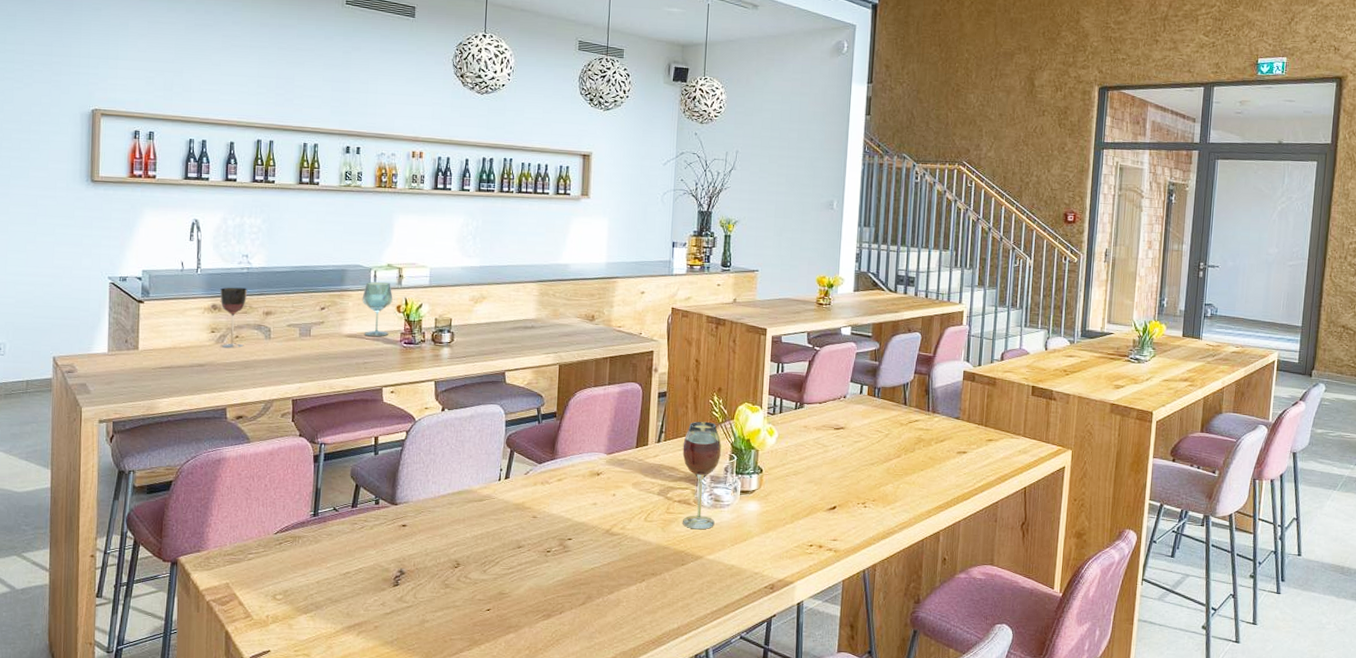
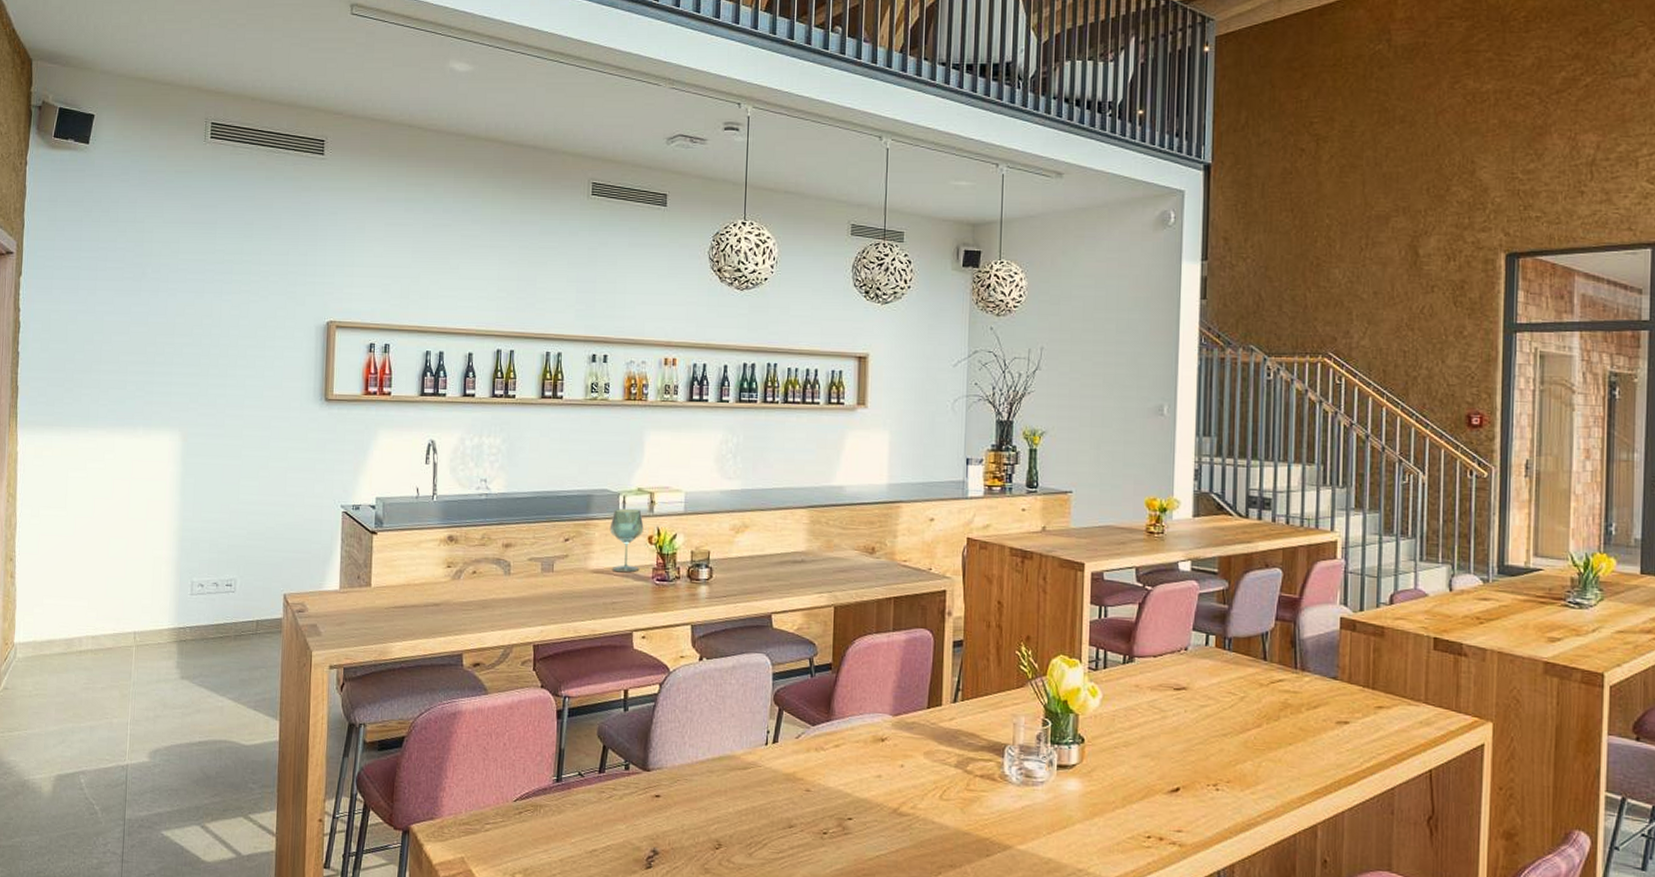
wineglass: present [220,287,247,349] -> none [456,516,485,586]
wineglass: present [682,421,721,530] -> none [984,677,1032,813]

